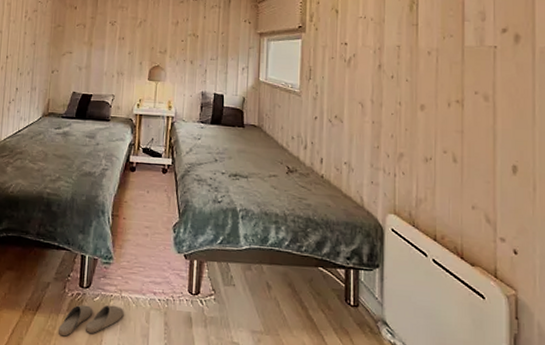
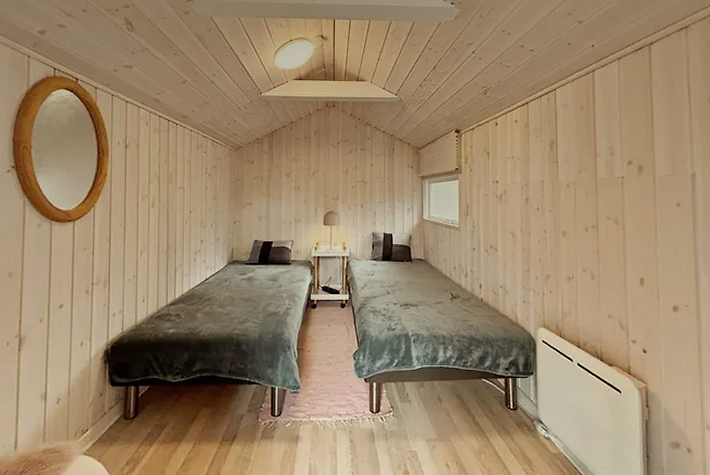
slippers: present [59,304,124,337] -> none [255,429,313,461]

